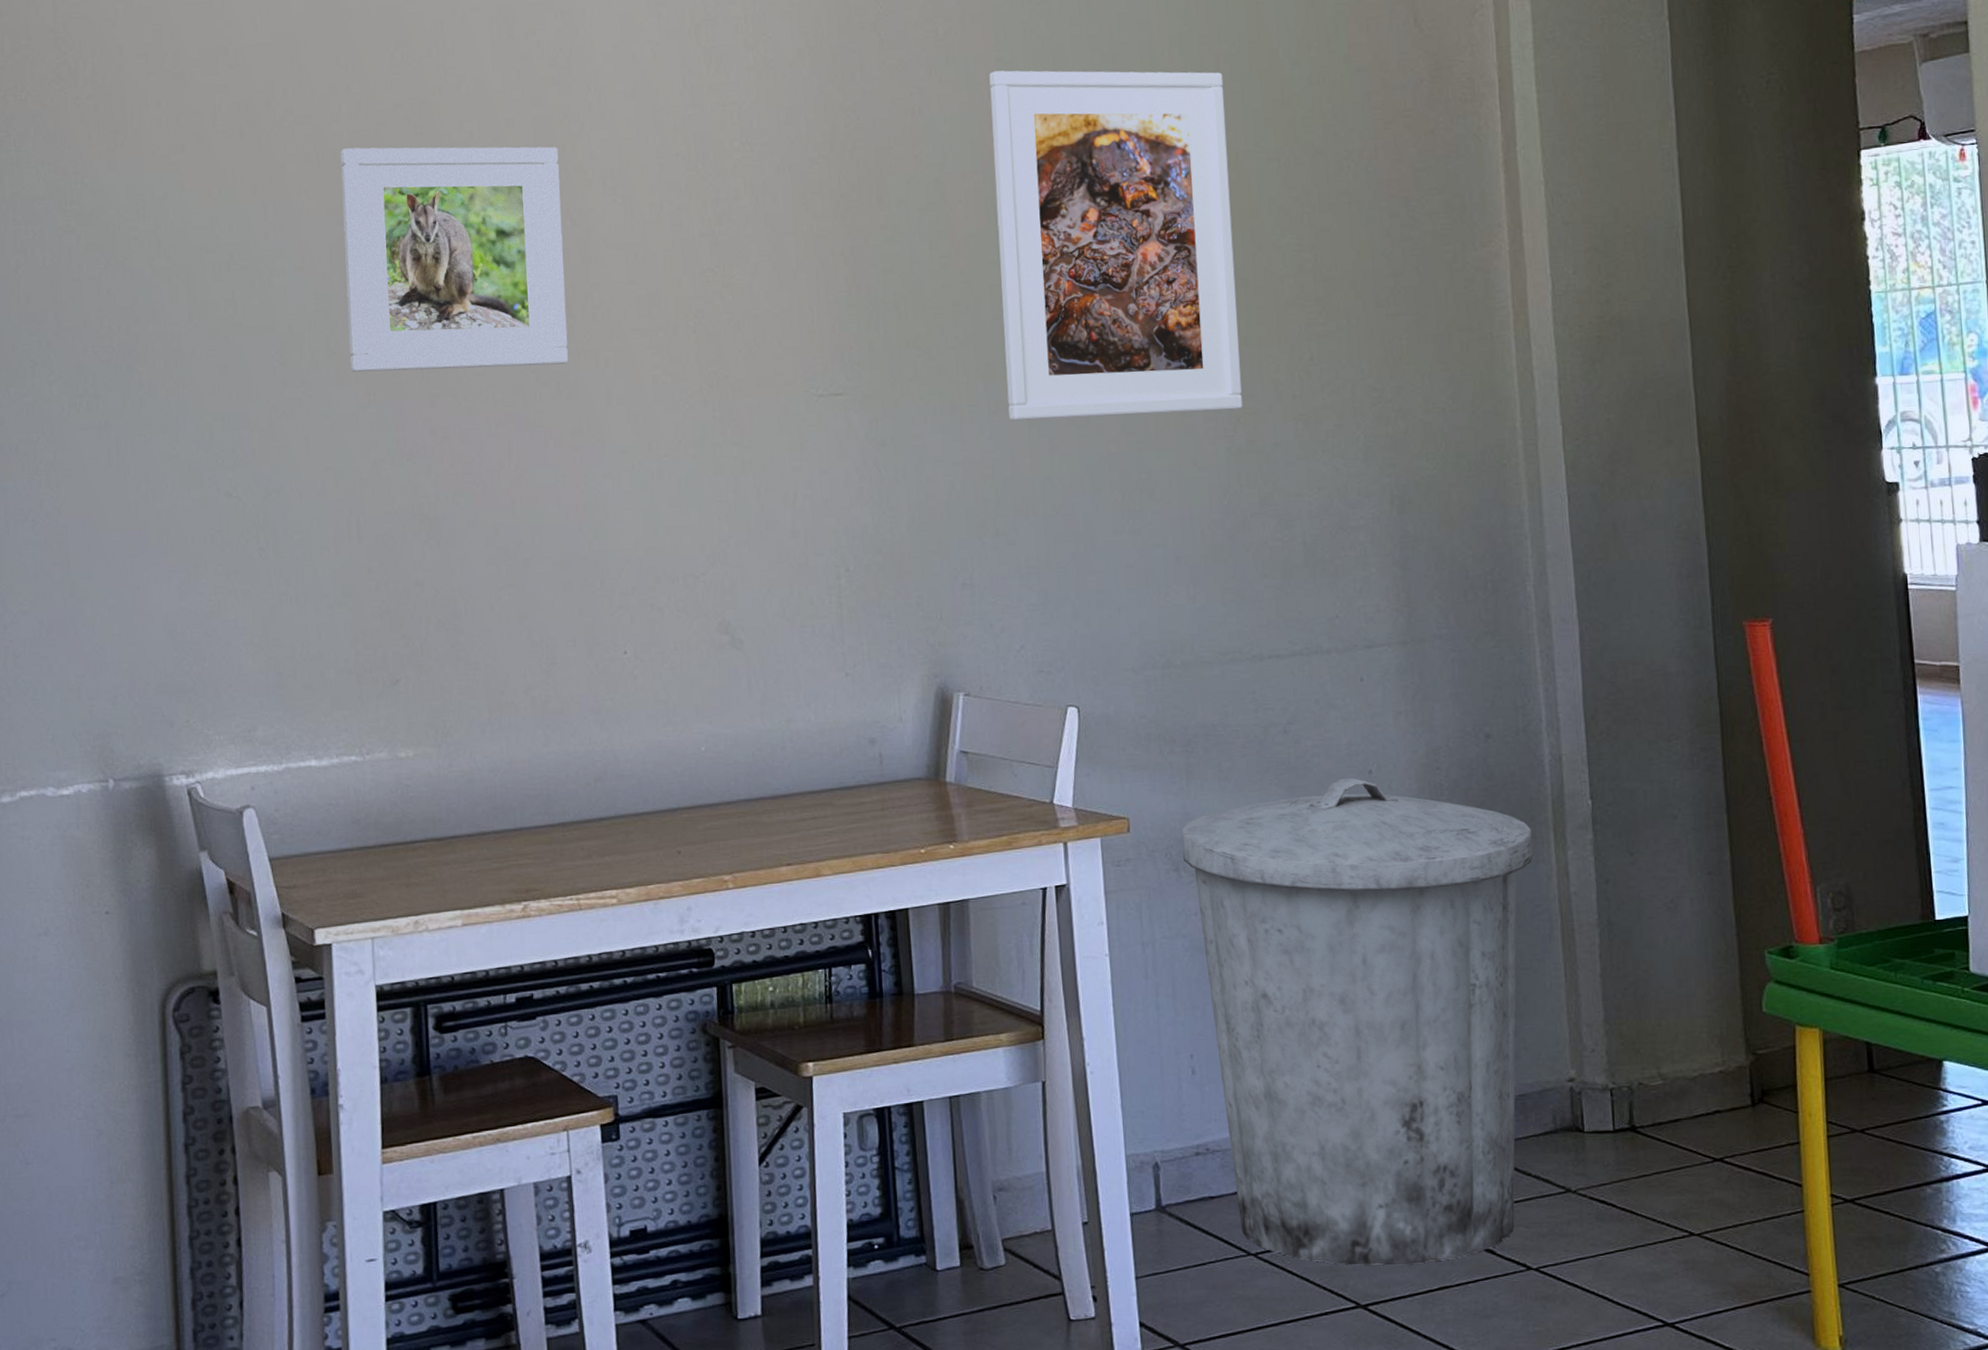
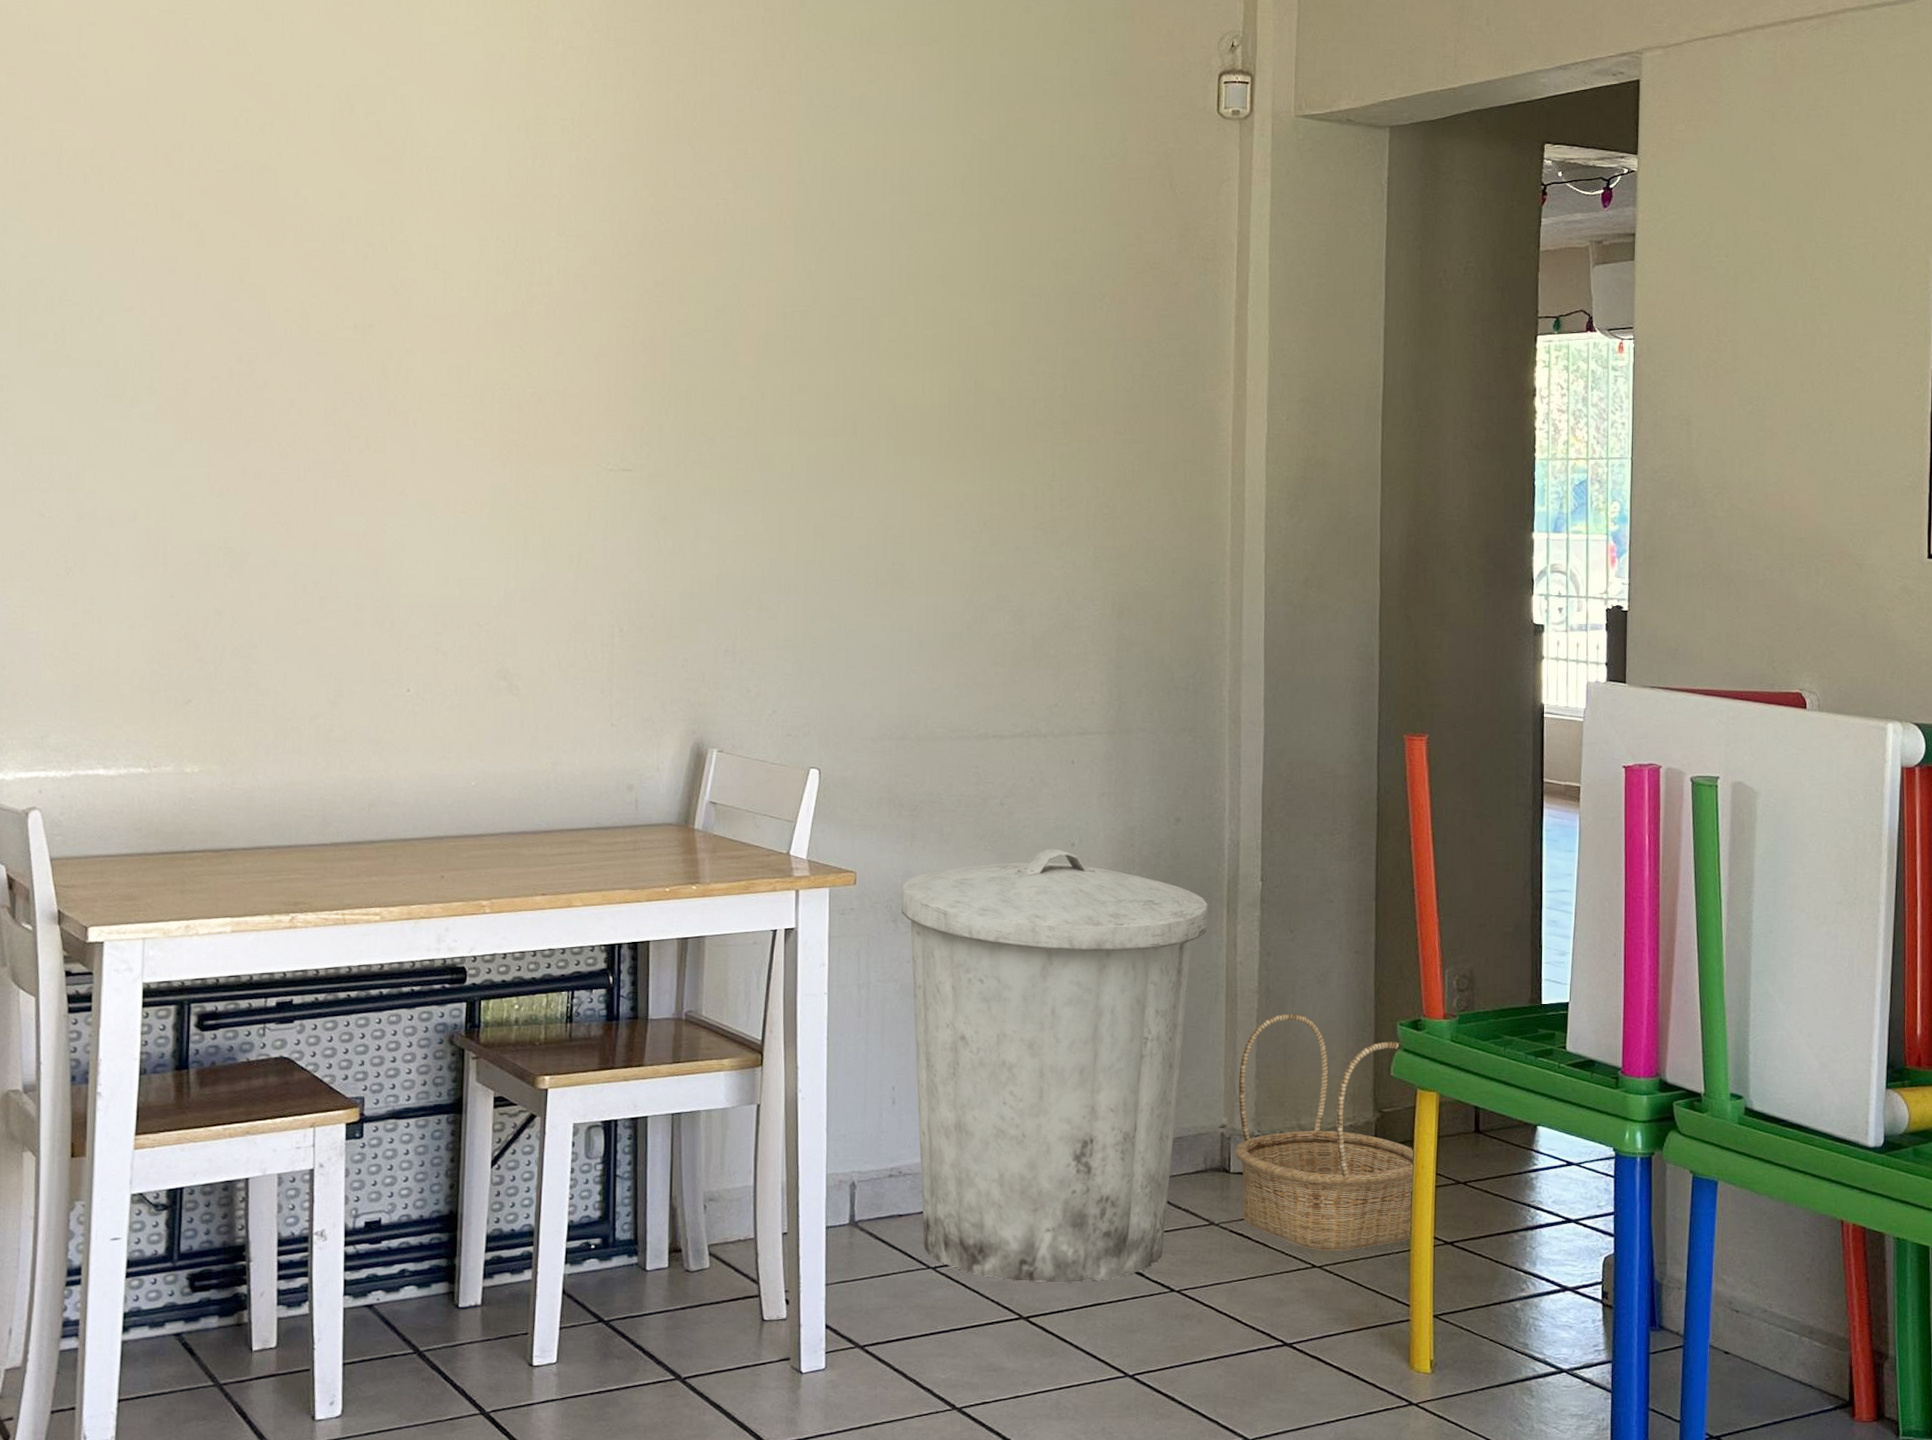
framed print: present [340,146,569,372] -> none [171,201,387,421]
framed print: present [989,70,1242,421] -> none [781,192,998,514]
basket: none [1584,947,1805,1216] -> present [1235,1013,1414,1251]

